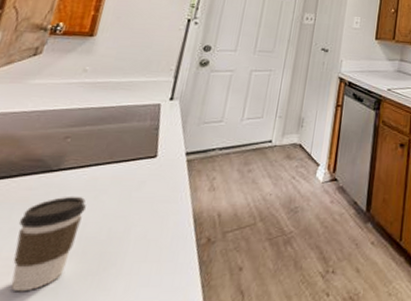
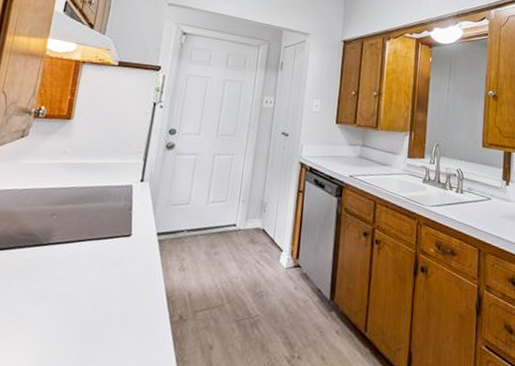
coffee cup: present [10,196,86,292] -> none [14,268,72,353]

